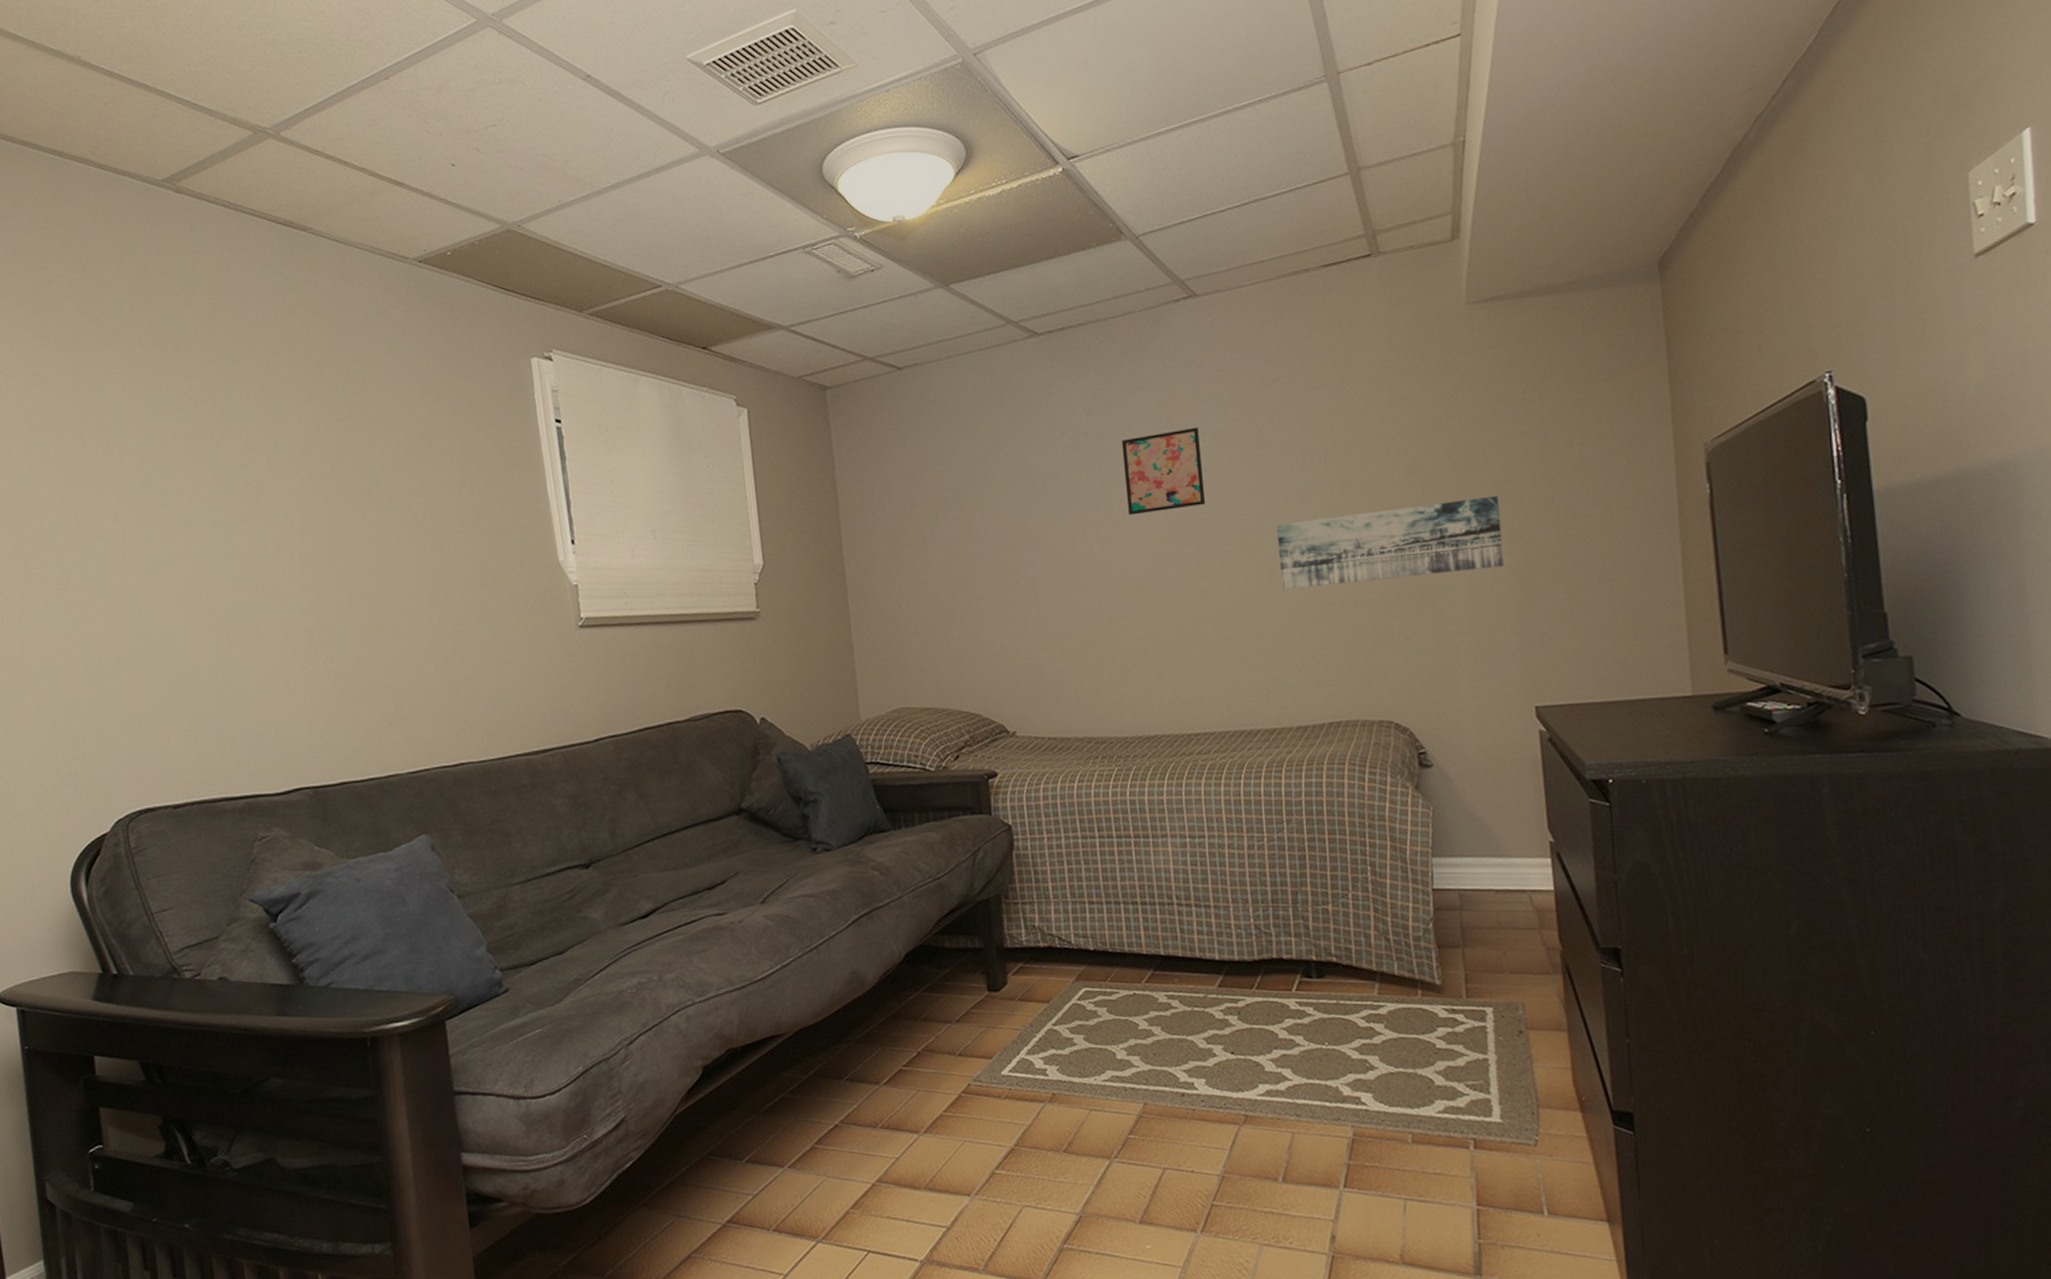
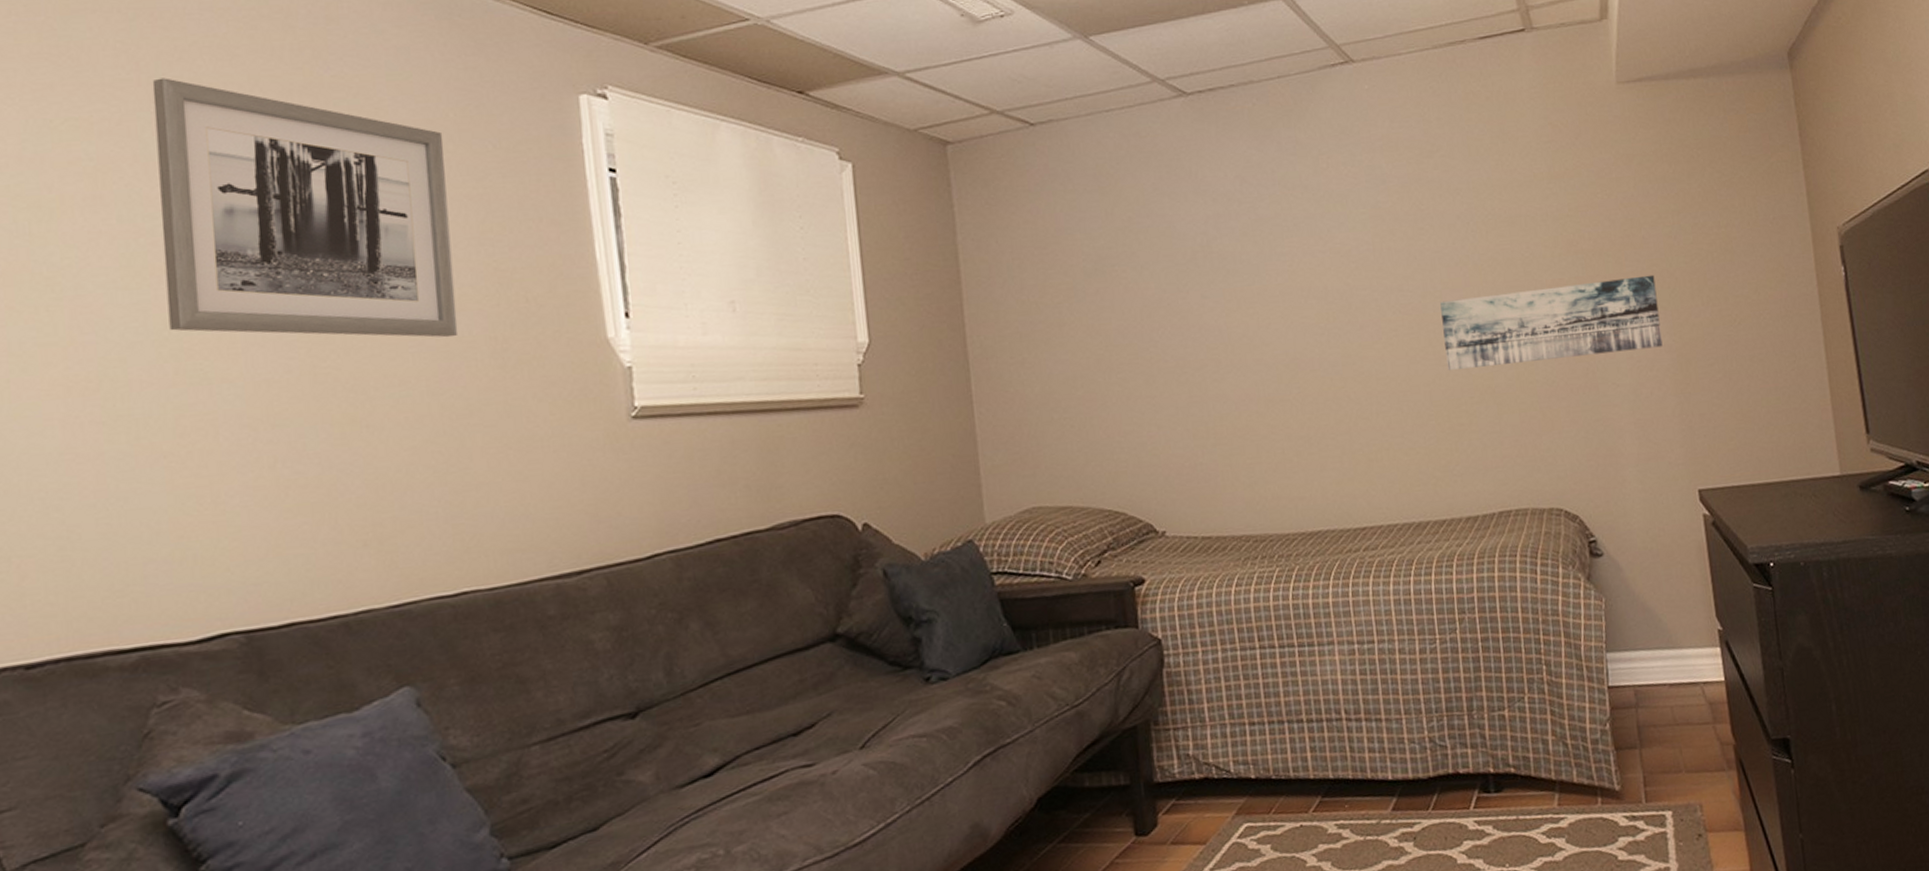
wall art: none [228,357,449,561] -> present [152,77,459,338]
wall art: present [1122,427,1205,516] -> none [1278,198,1367,291]

